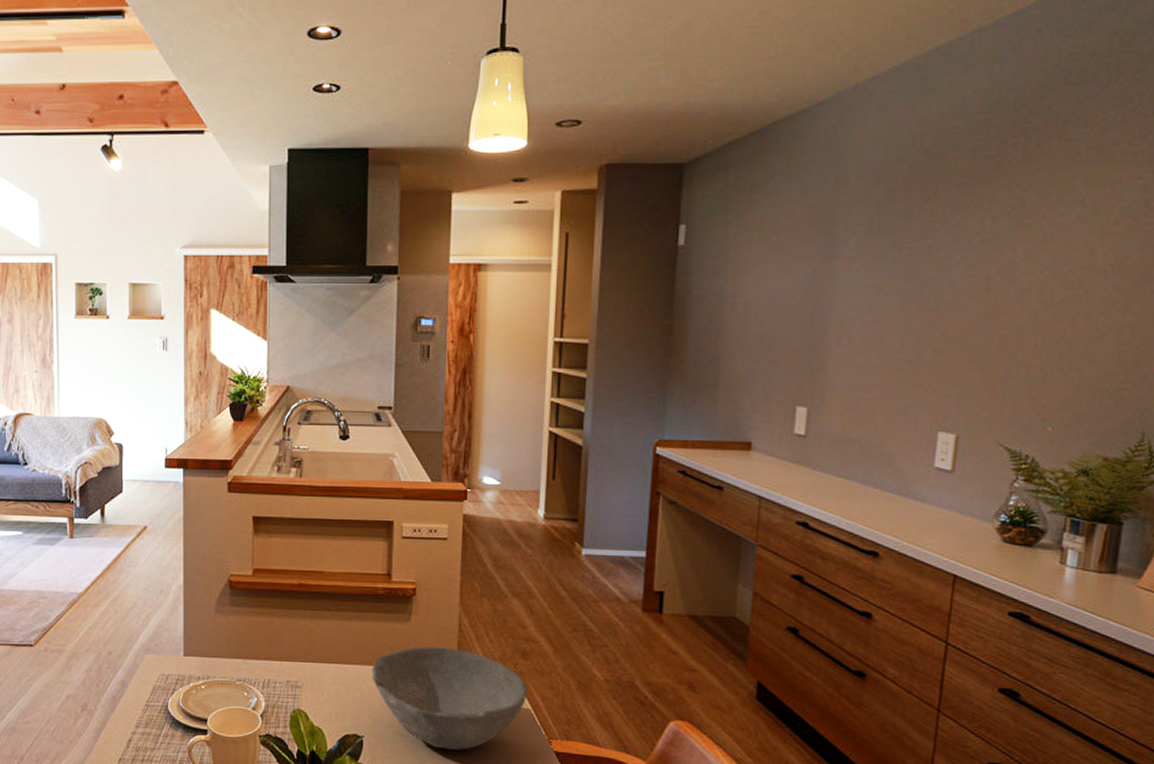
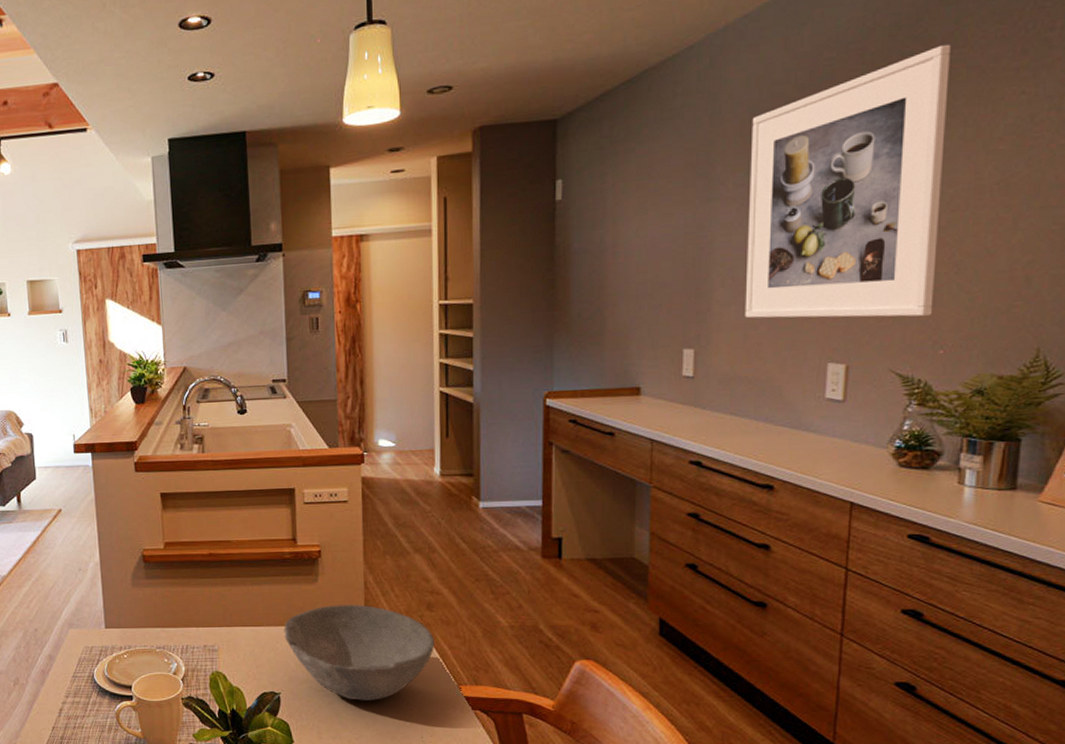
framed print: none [859,123,1072,391] -> present [744,44,951,319]

